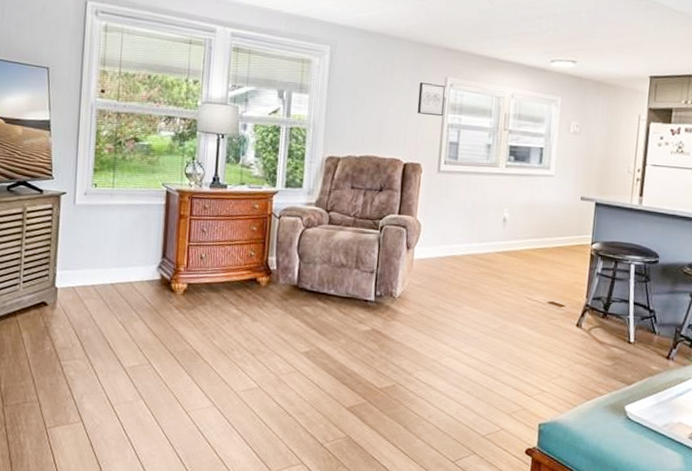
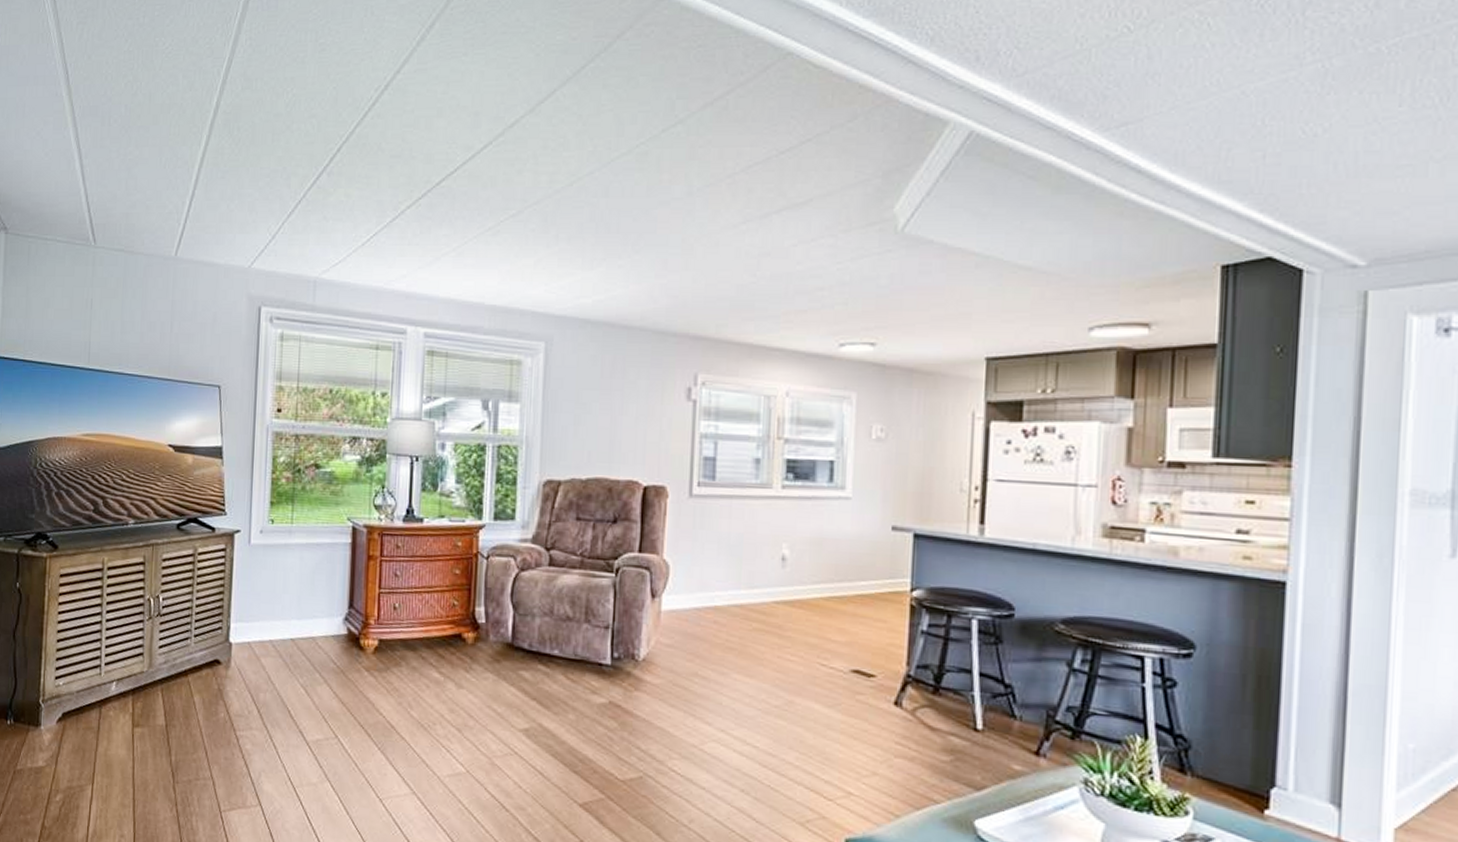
wall art: present [417,82,445,117] -> none [658,381,695,425]

